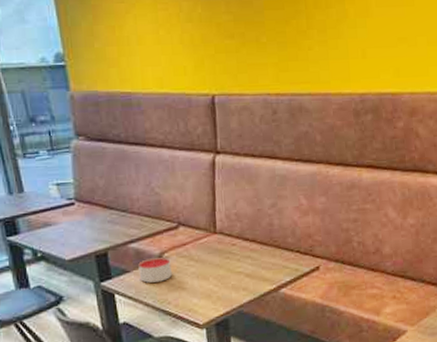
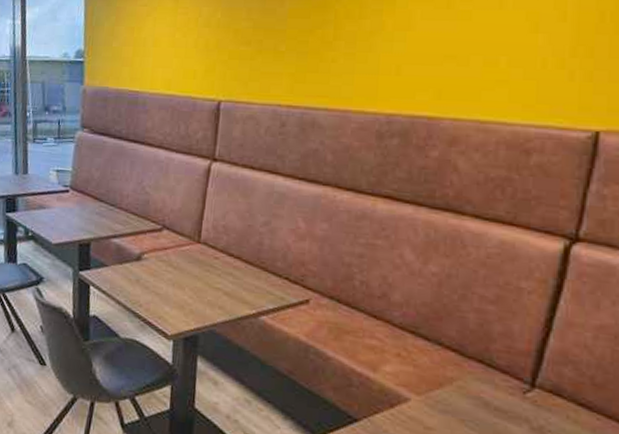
candle: present [138,257,172,283] -> none [116,256,149,282]

